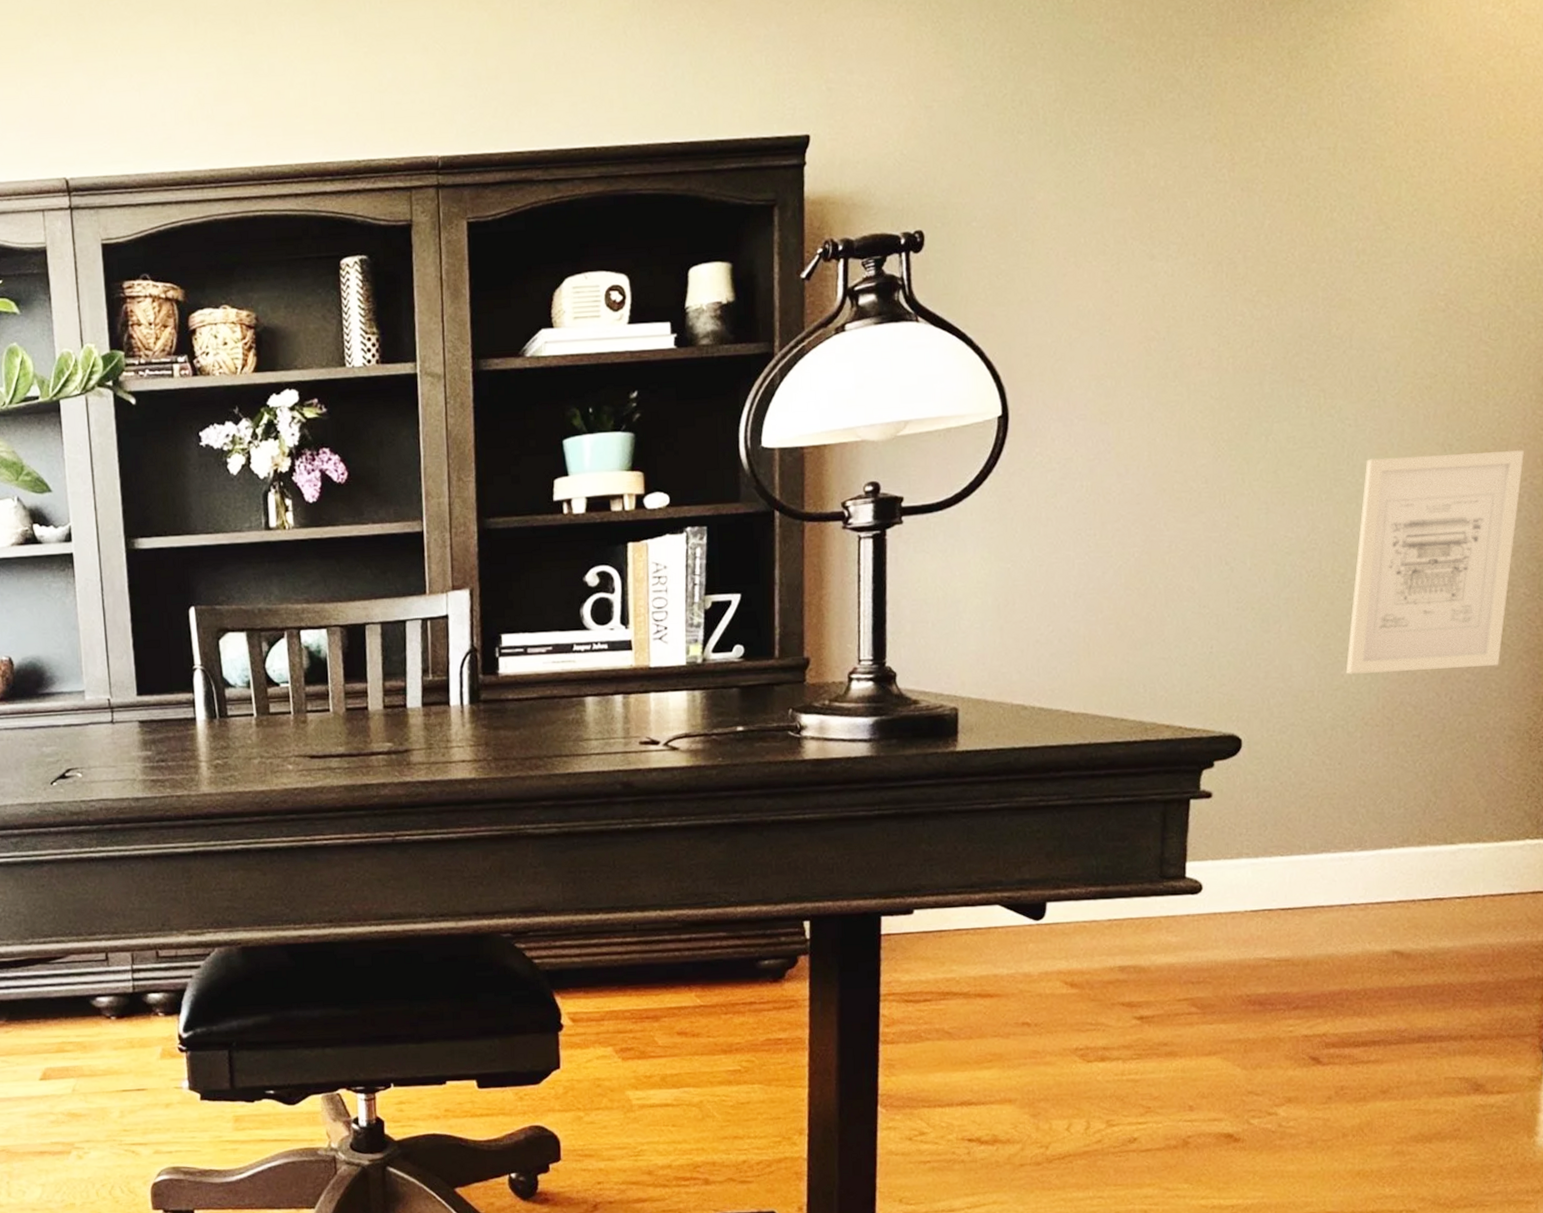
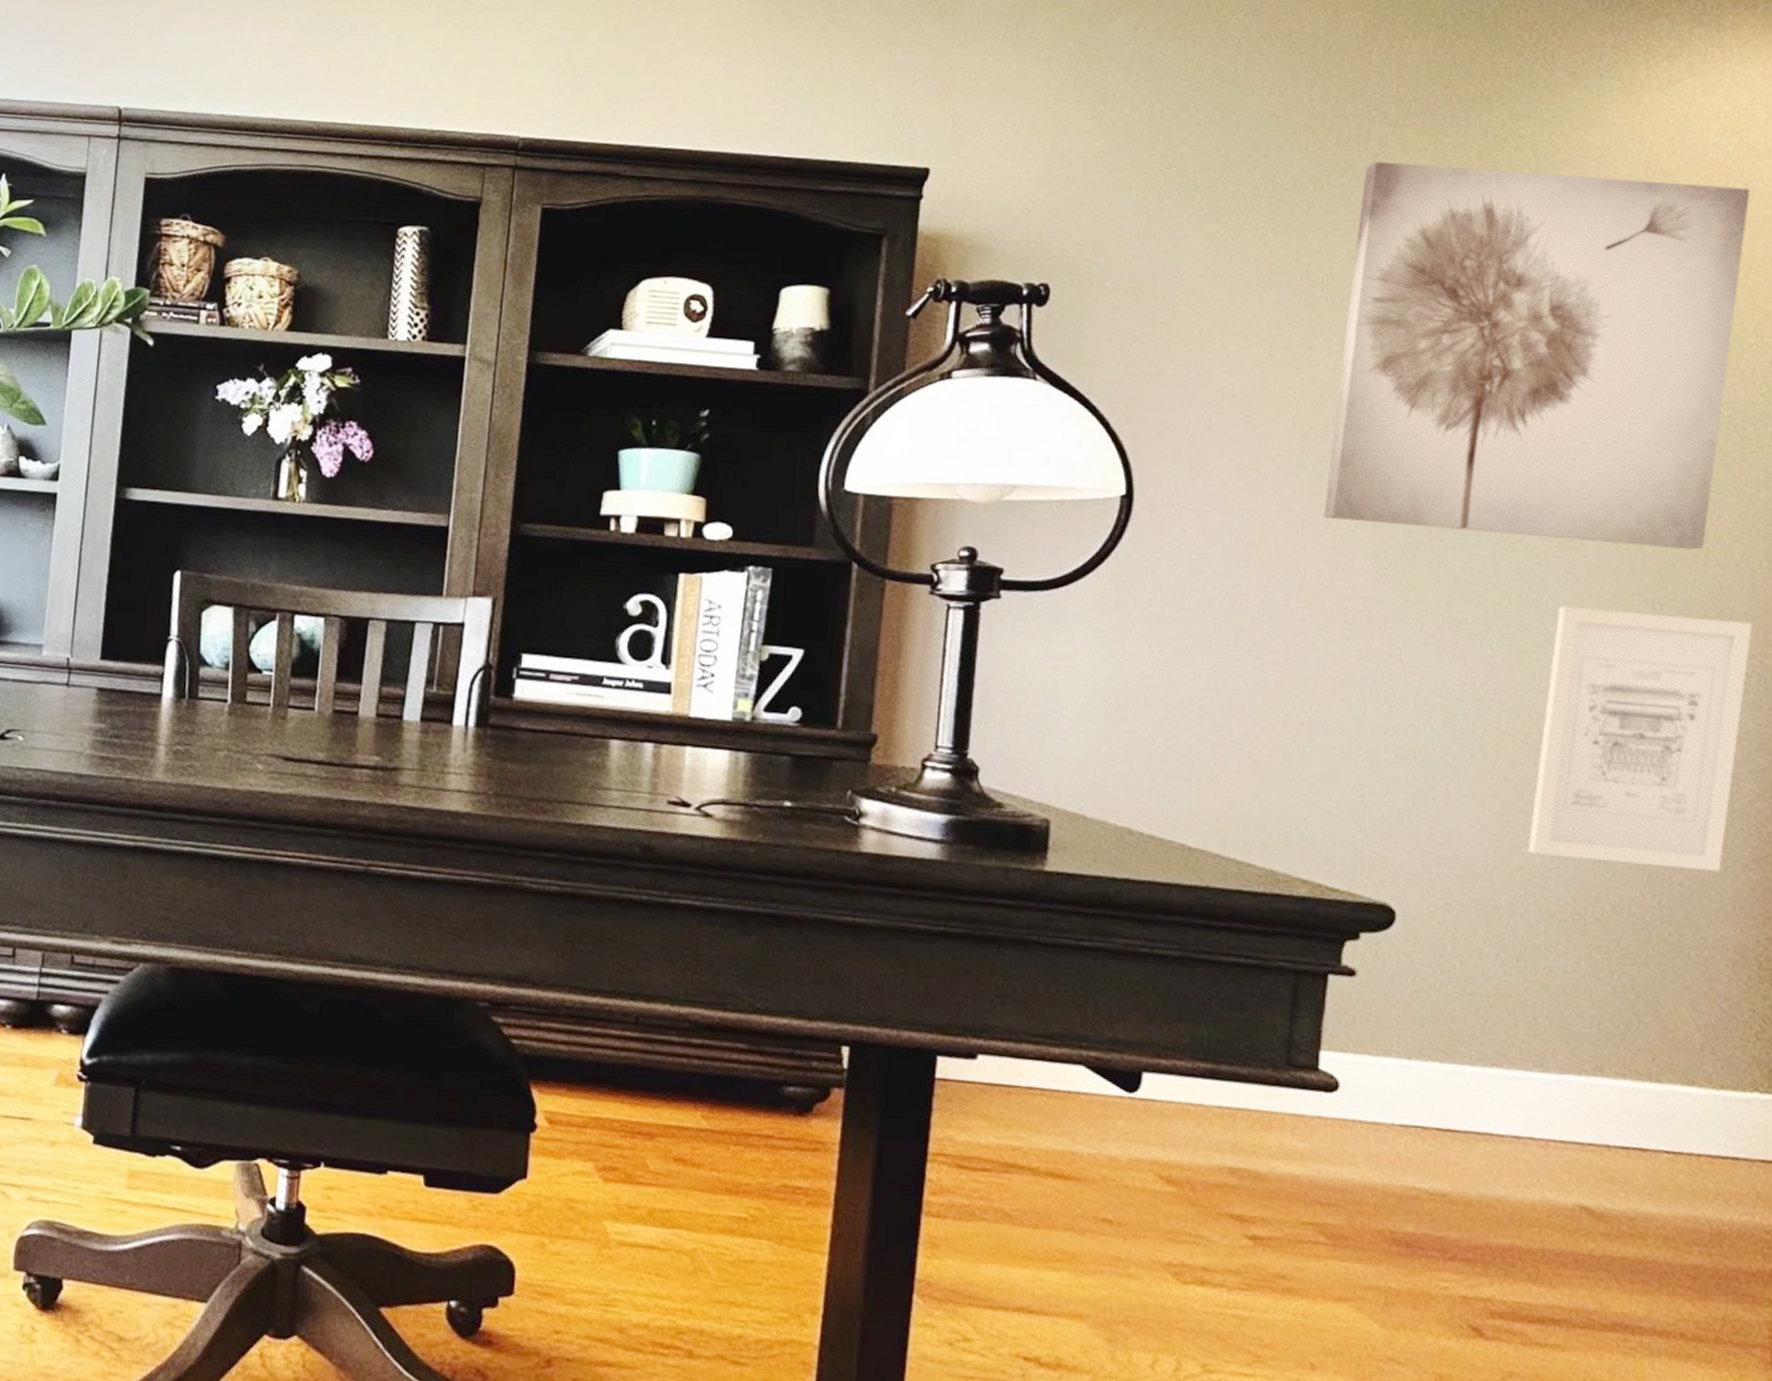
wall art: none [1169,54,1522,411] -> present [1324,161,1750,550]

